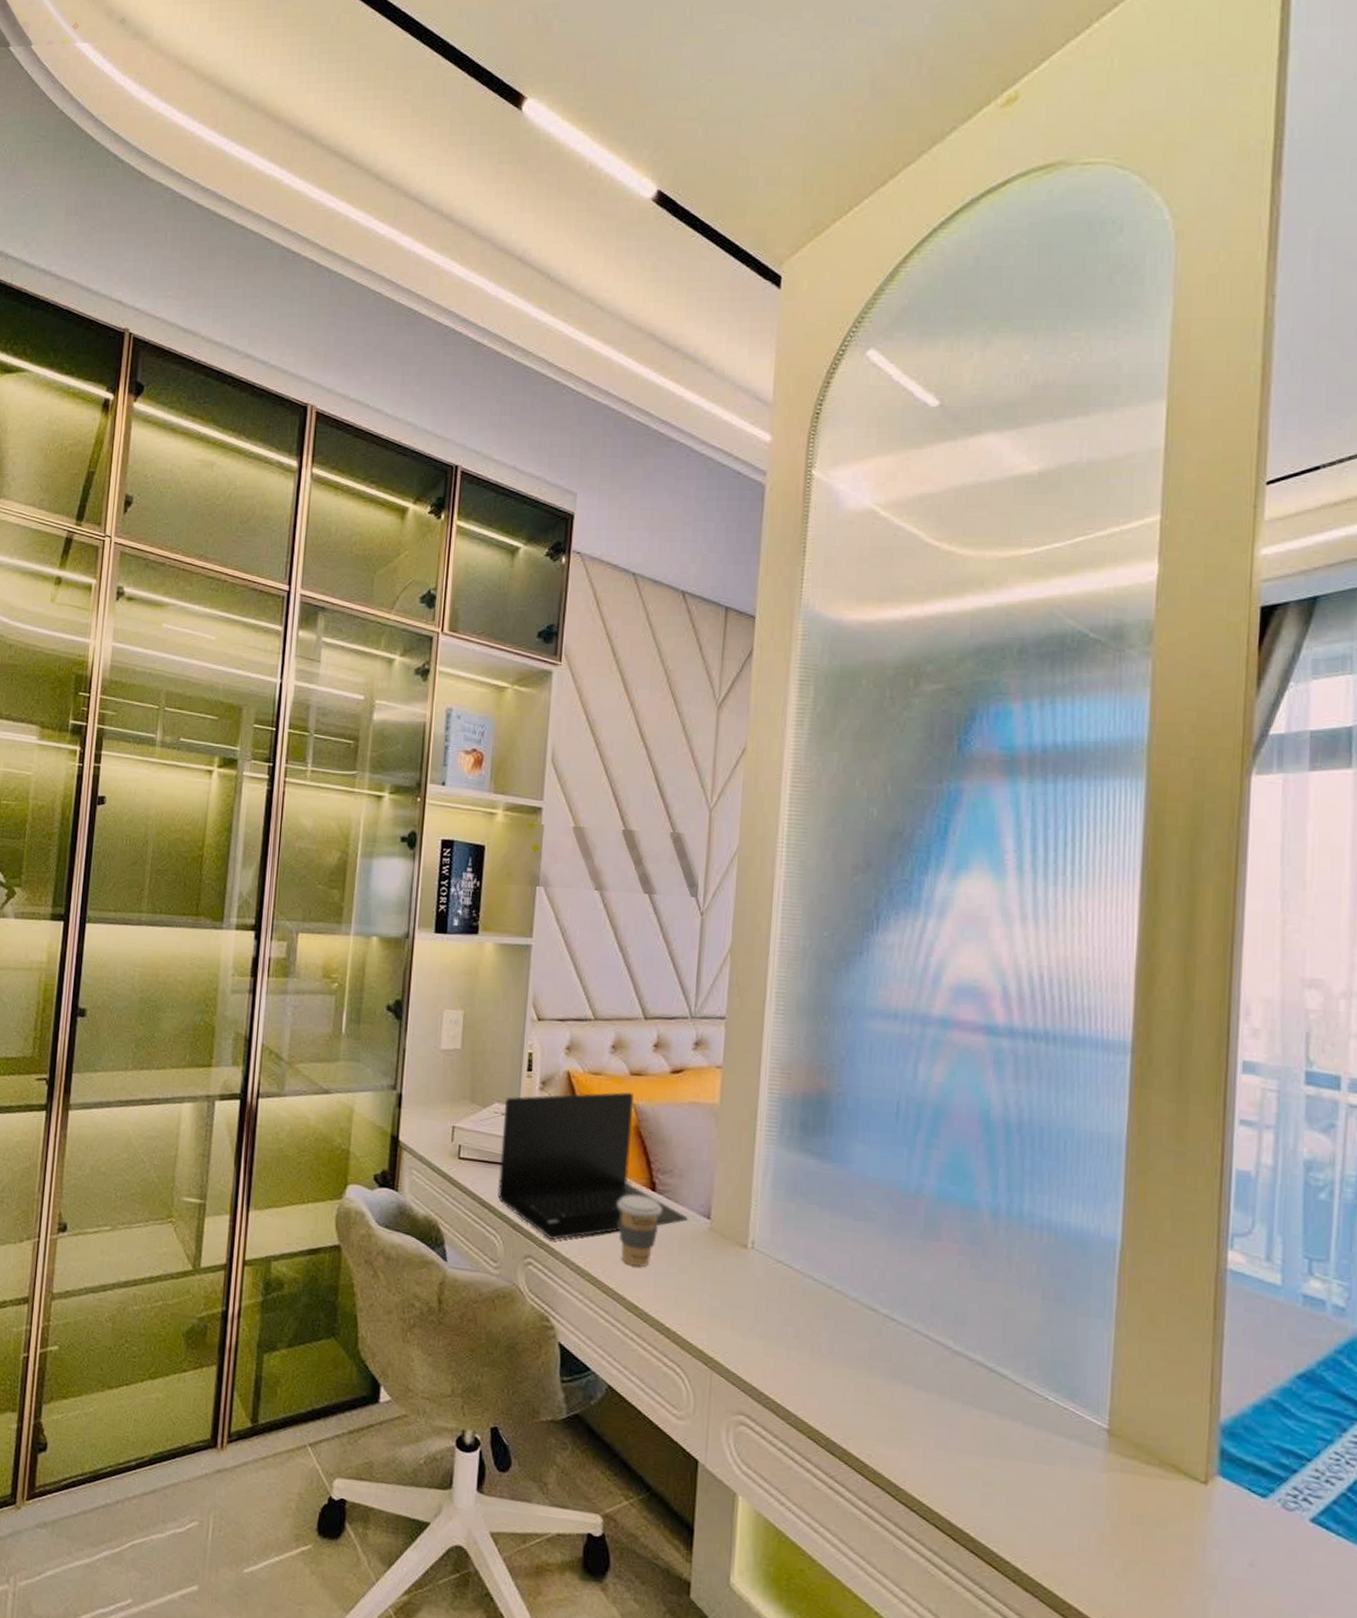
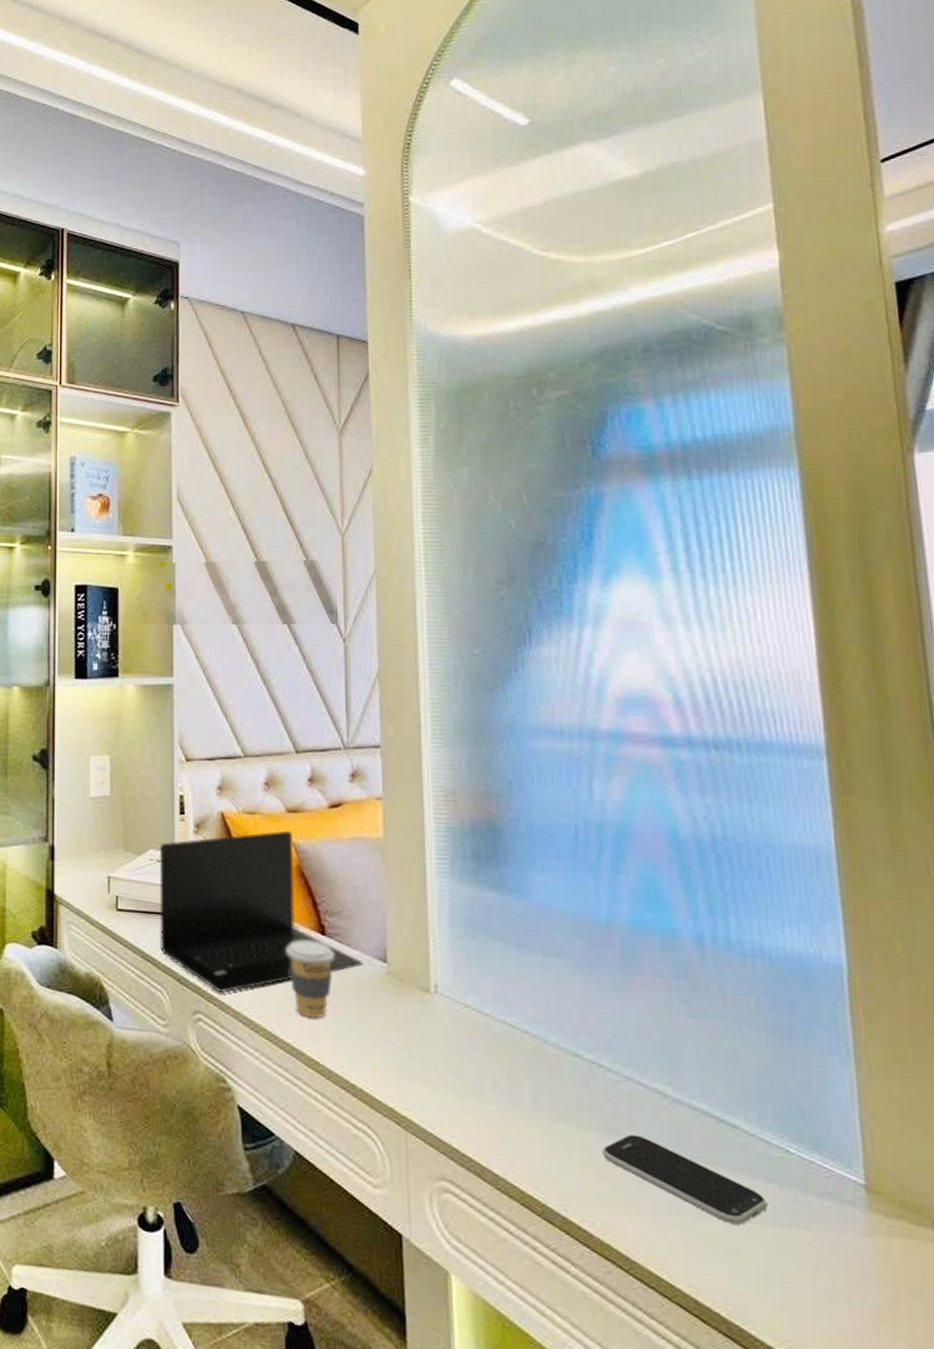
smartphone: none [885,1380,1023,1460] -> present [602,1134,768,1225]

